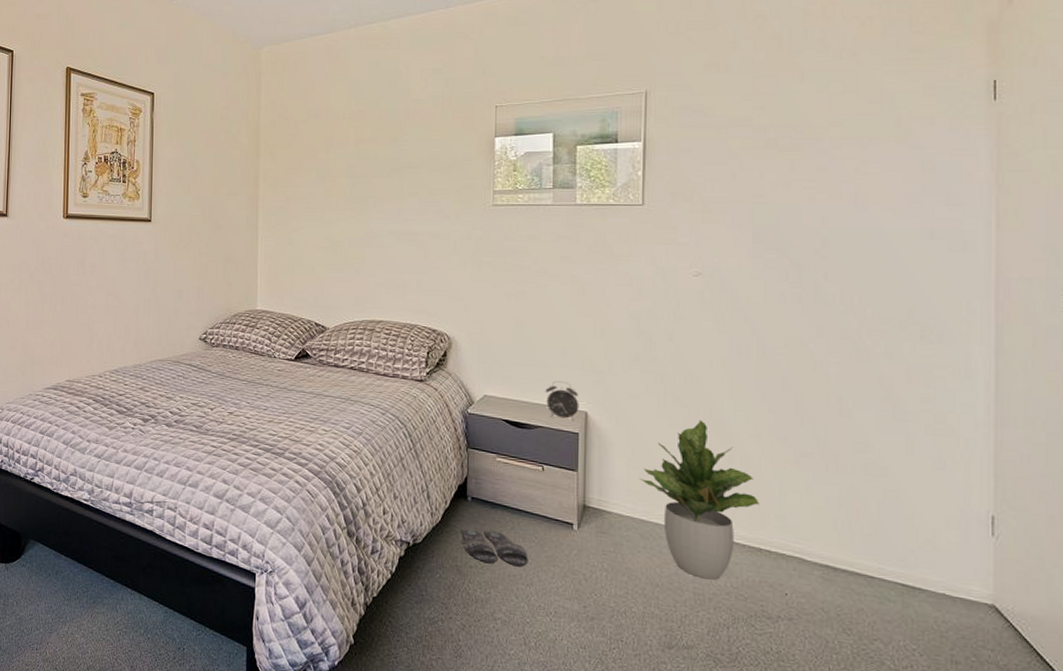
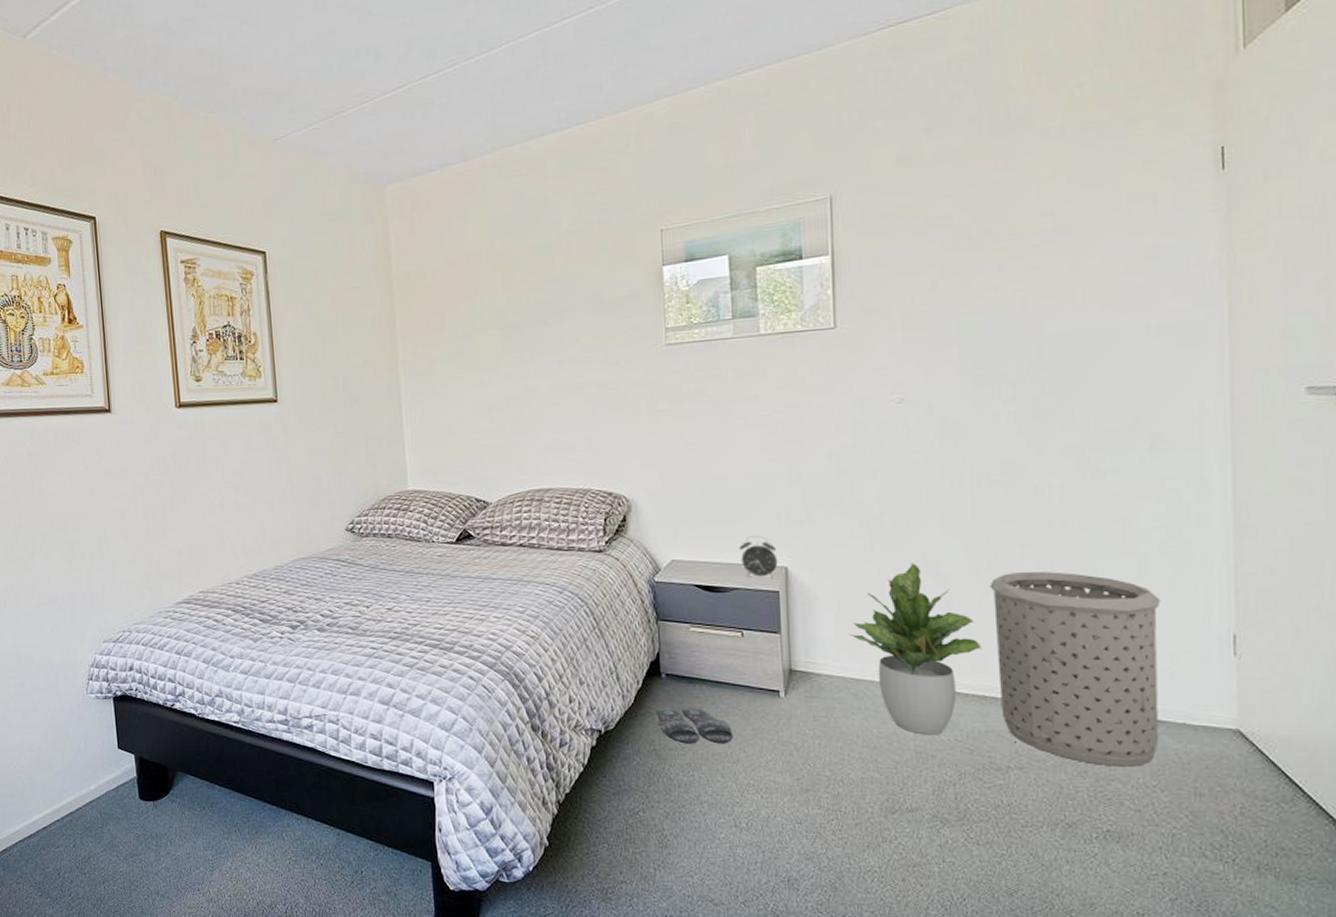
laundry basket: none [769,438,926,629] -> present [990,571,1161,767]

